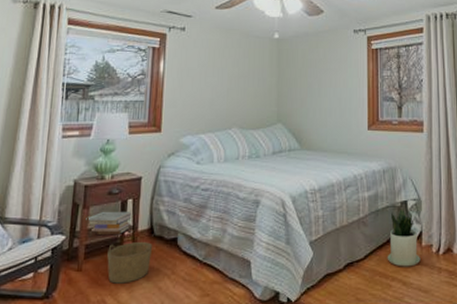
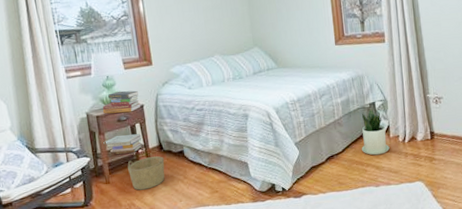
books: none [93,158,139,185] -> present [102,90,141,114]

